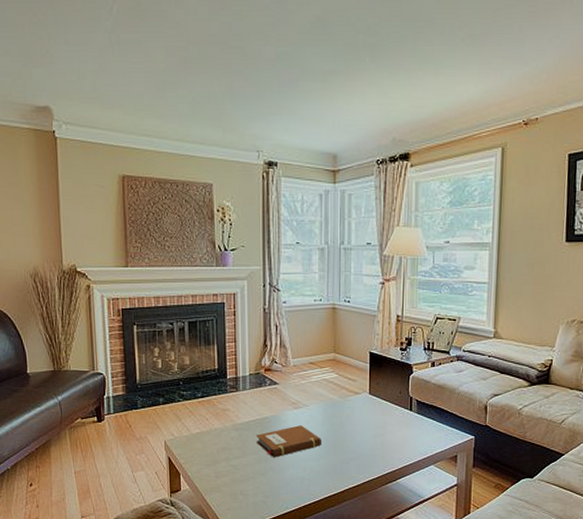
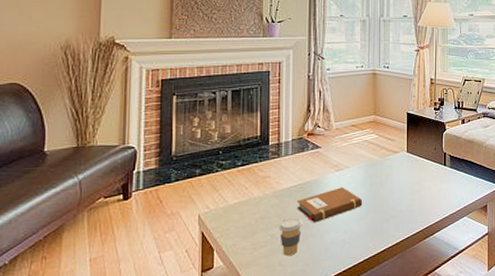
coffee cup: none [239,451,262,486] -> present [278,218,302,256]

